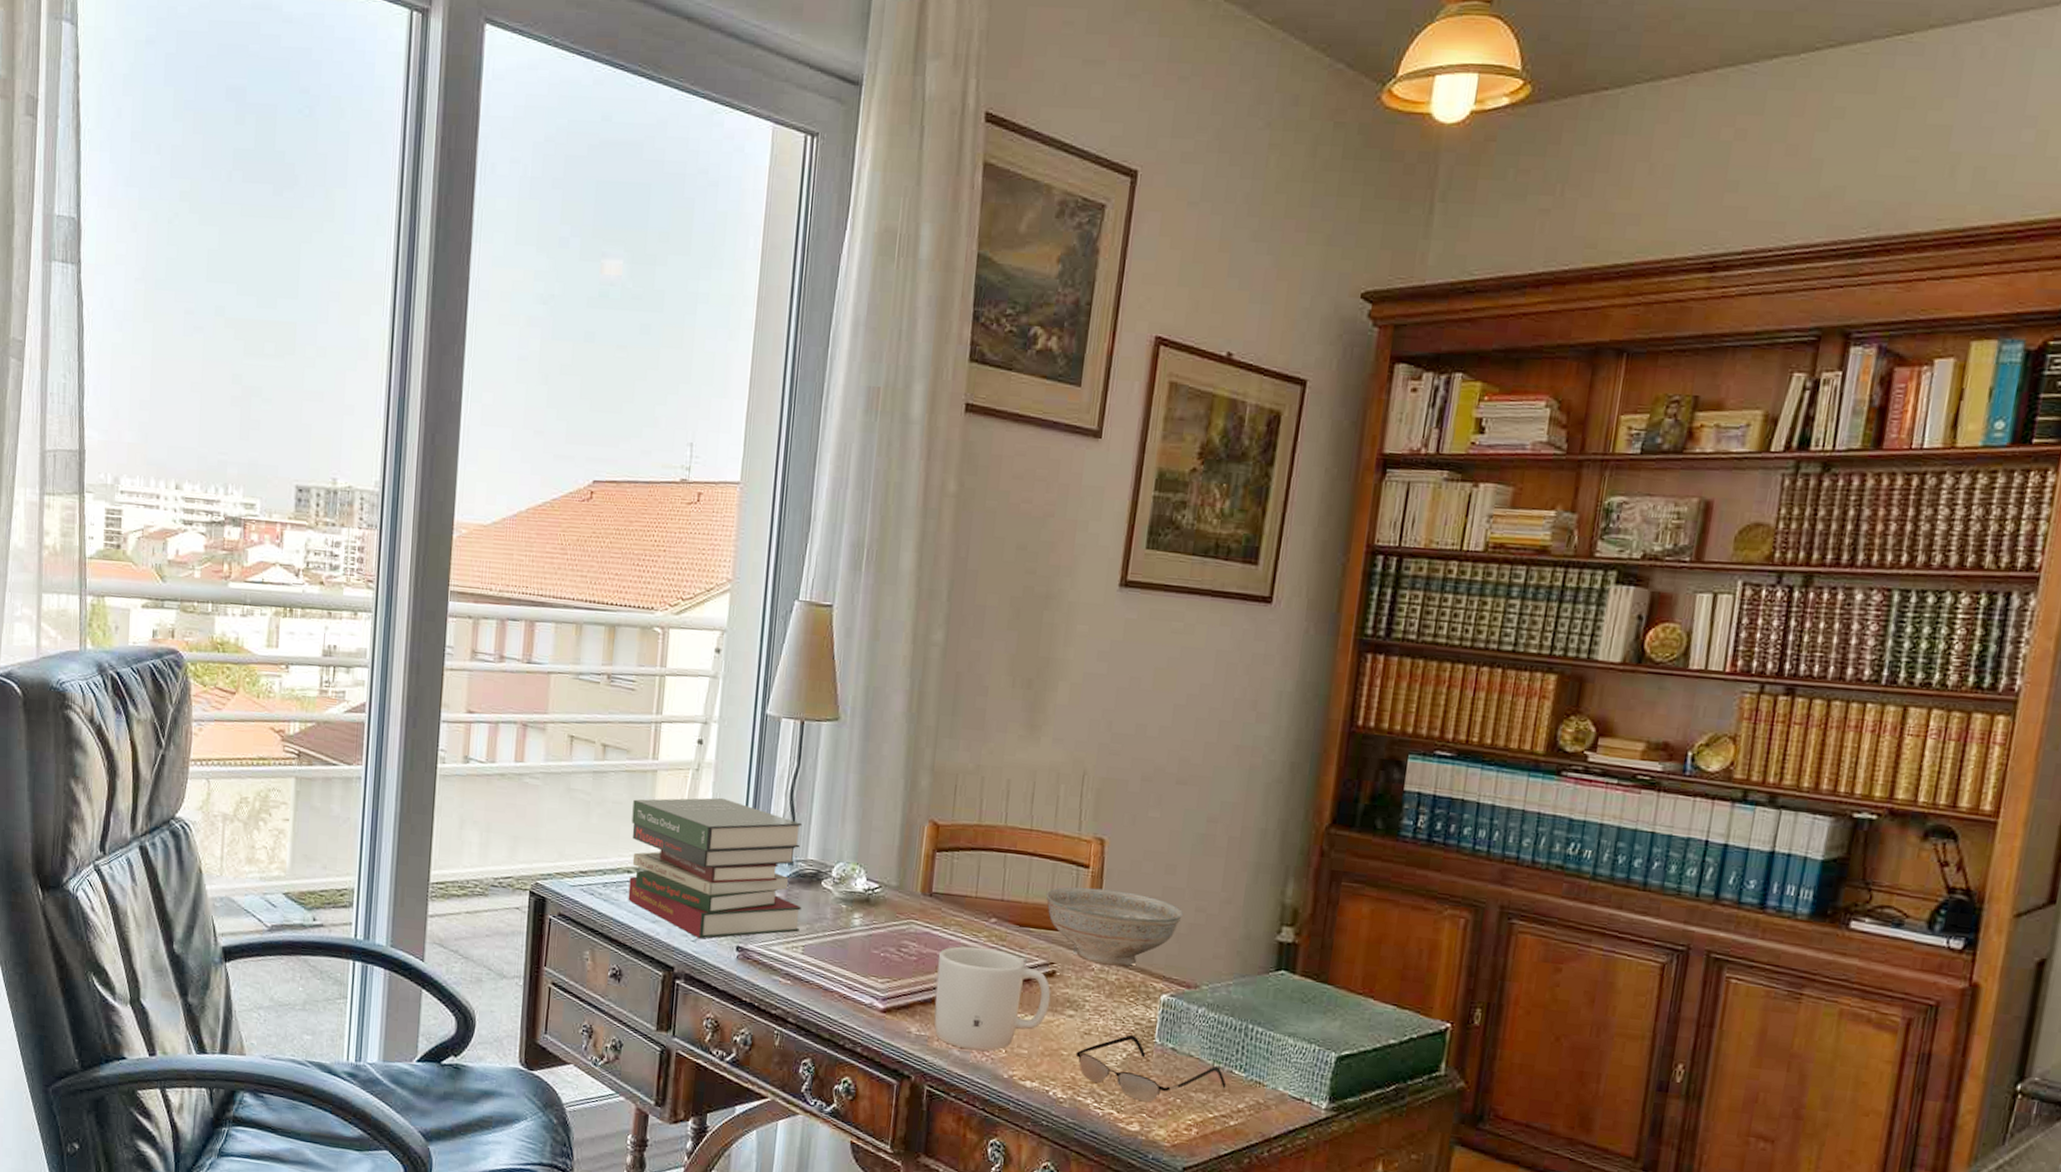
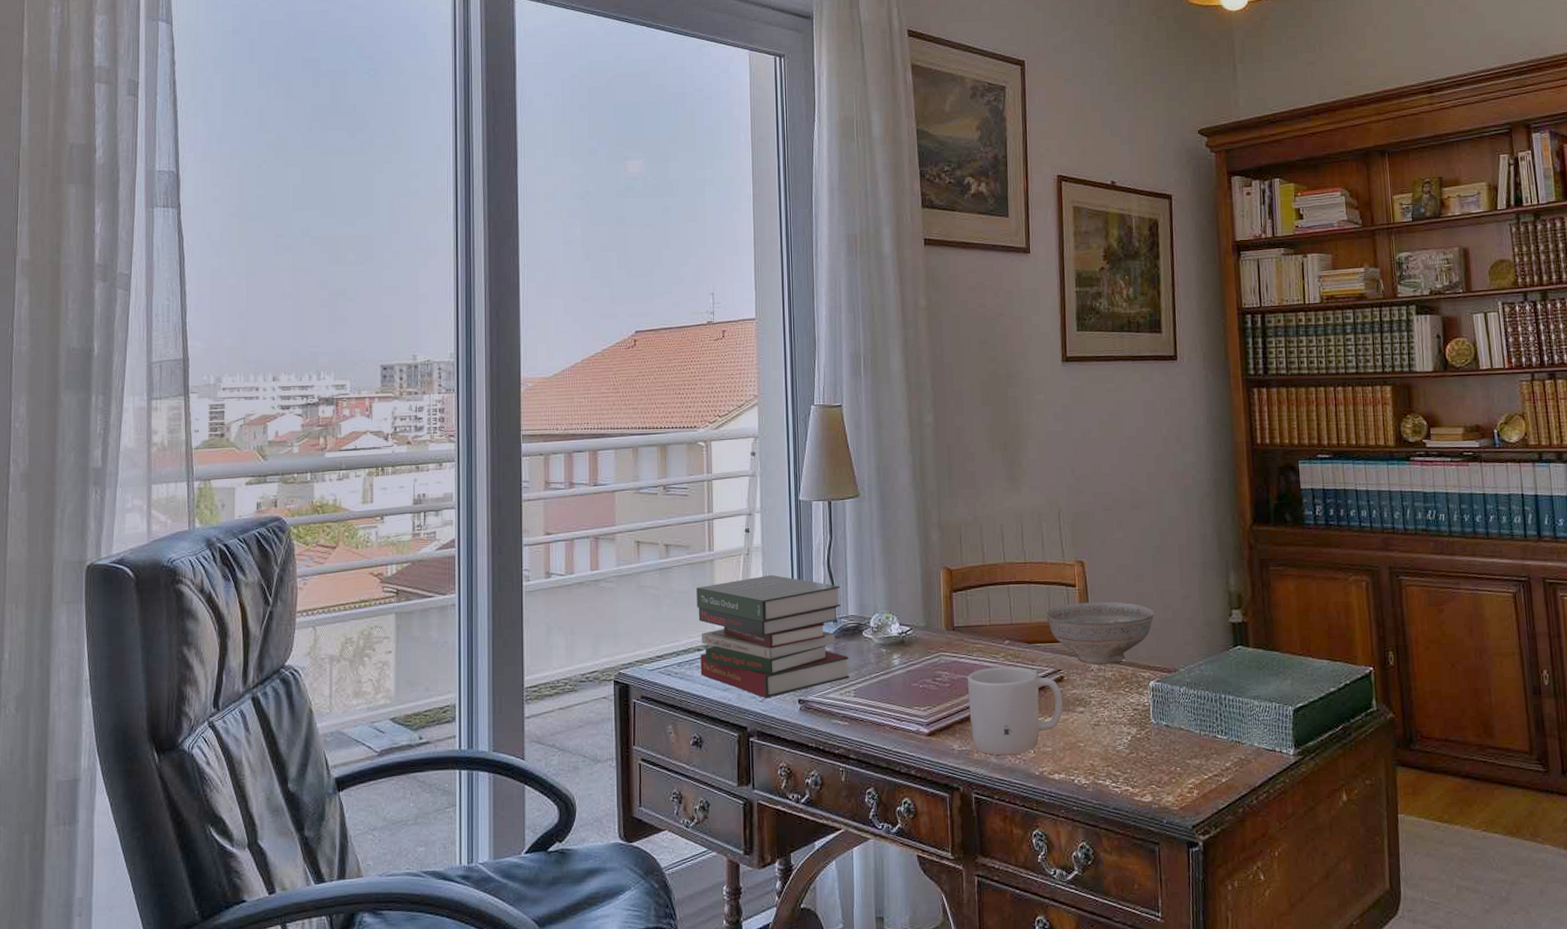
eyeglasses: present [1075,1034,1227,1103] -> none [1090,719,1214,775]

